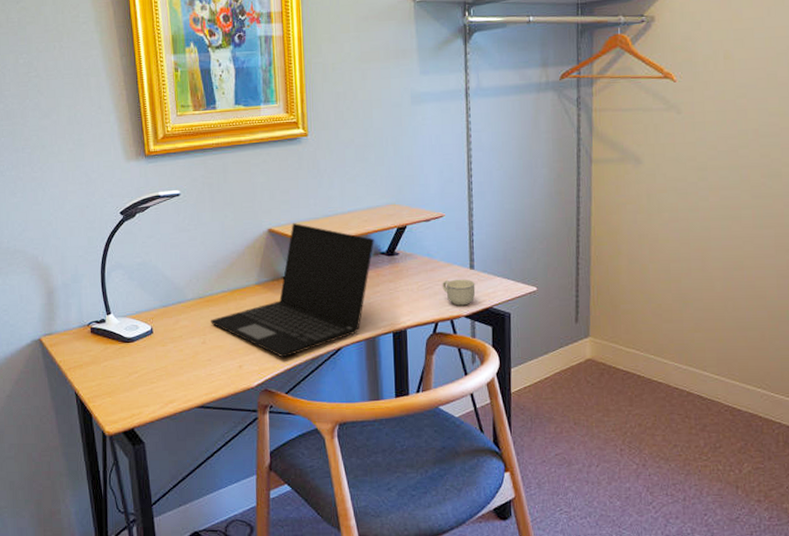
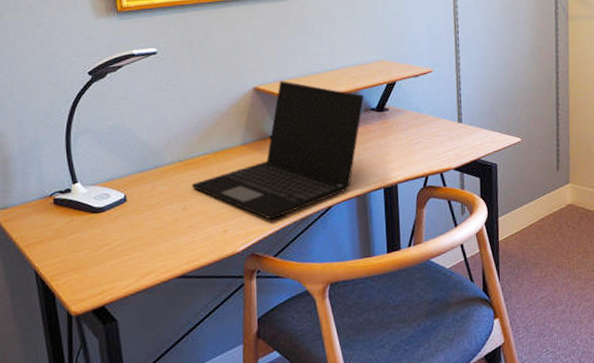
cup: present [442,279,476,306] -> none [431,132,464,159]

